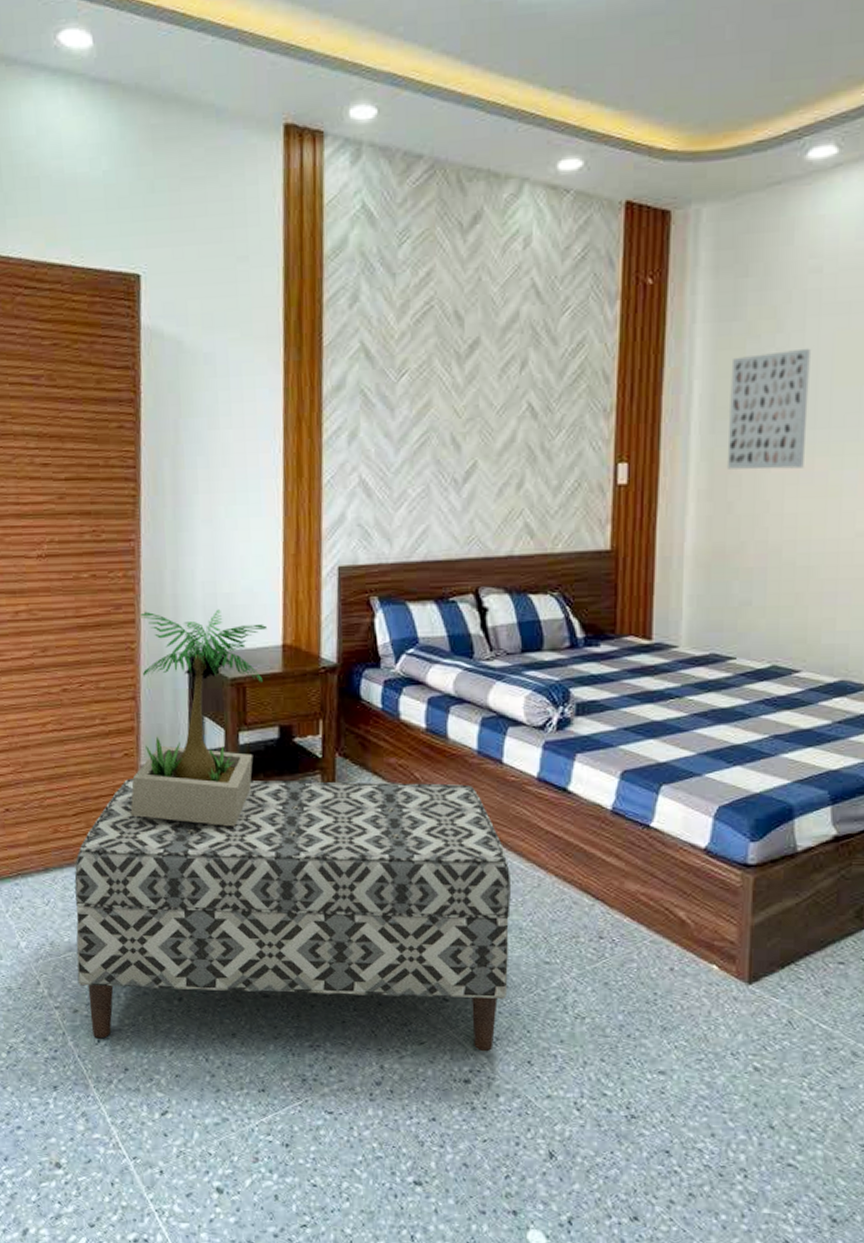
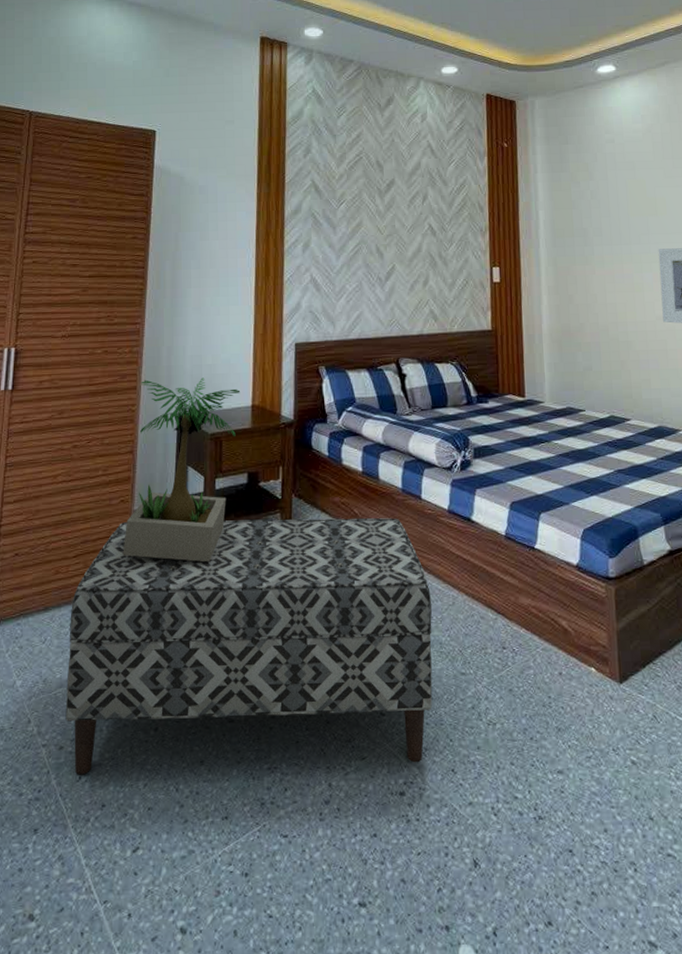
wall art: present [726,348,810,470] -> none [562,191,617,273]

